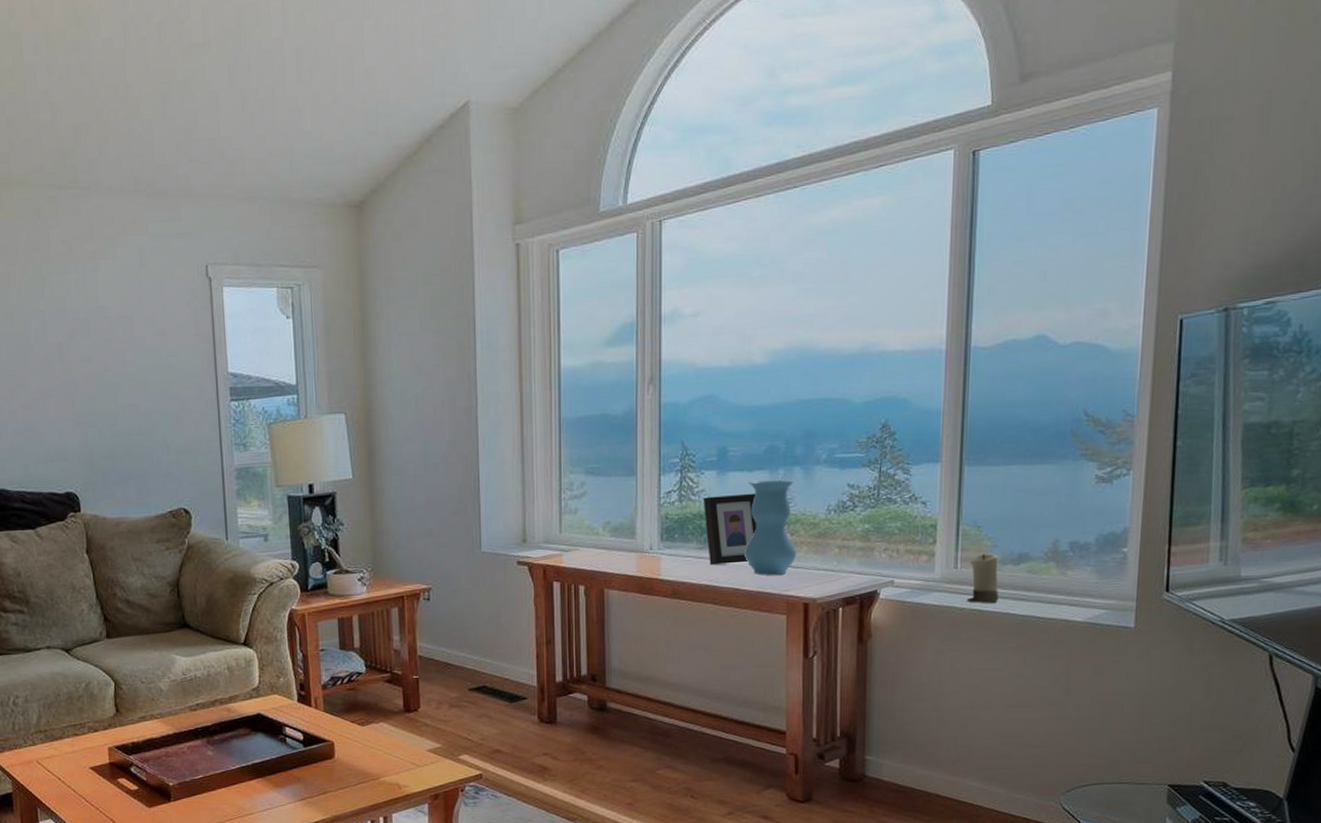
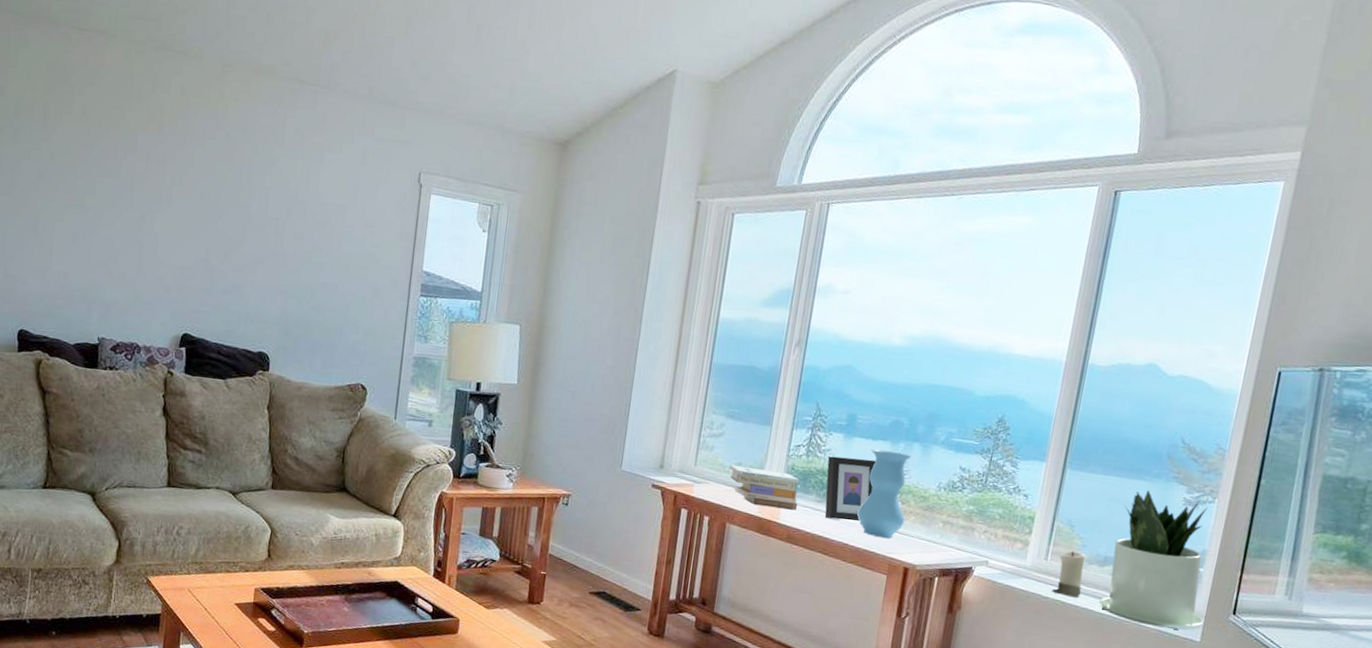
books: none [598,523,677,565] -> present [729,464,800,510]
planter: none [1020,474,1136,620] -> present [1099,490,1208,630]

